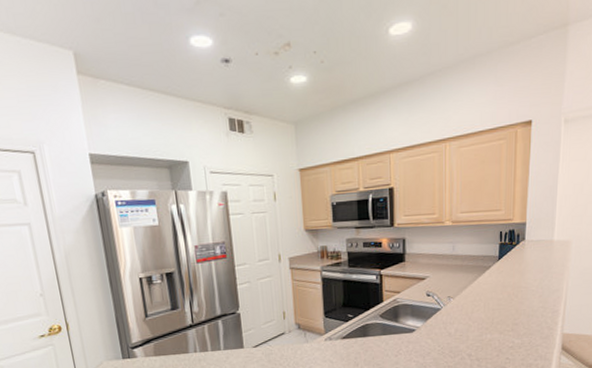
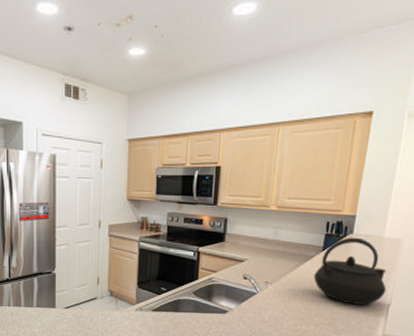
kettle: none [493,243,561,309] -> present [313,237,387,305]

